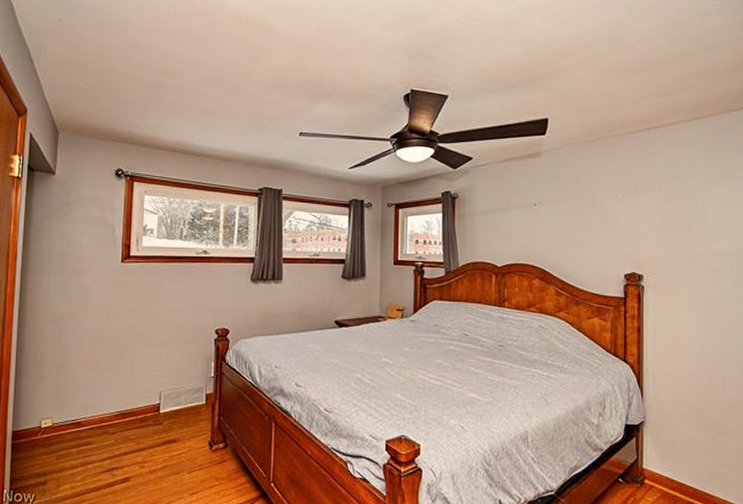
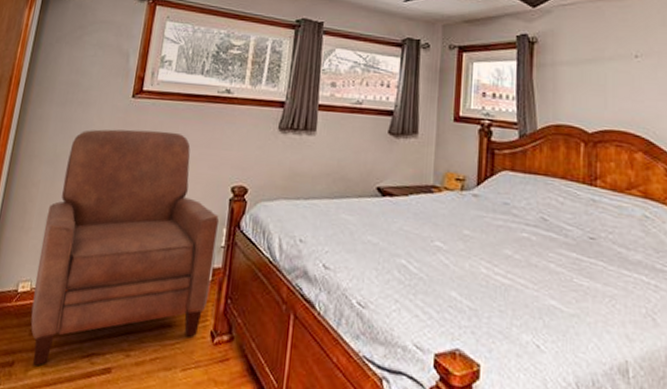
chair: none [55,288,208,483] -> present [30,129,220,366]

